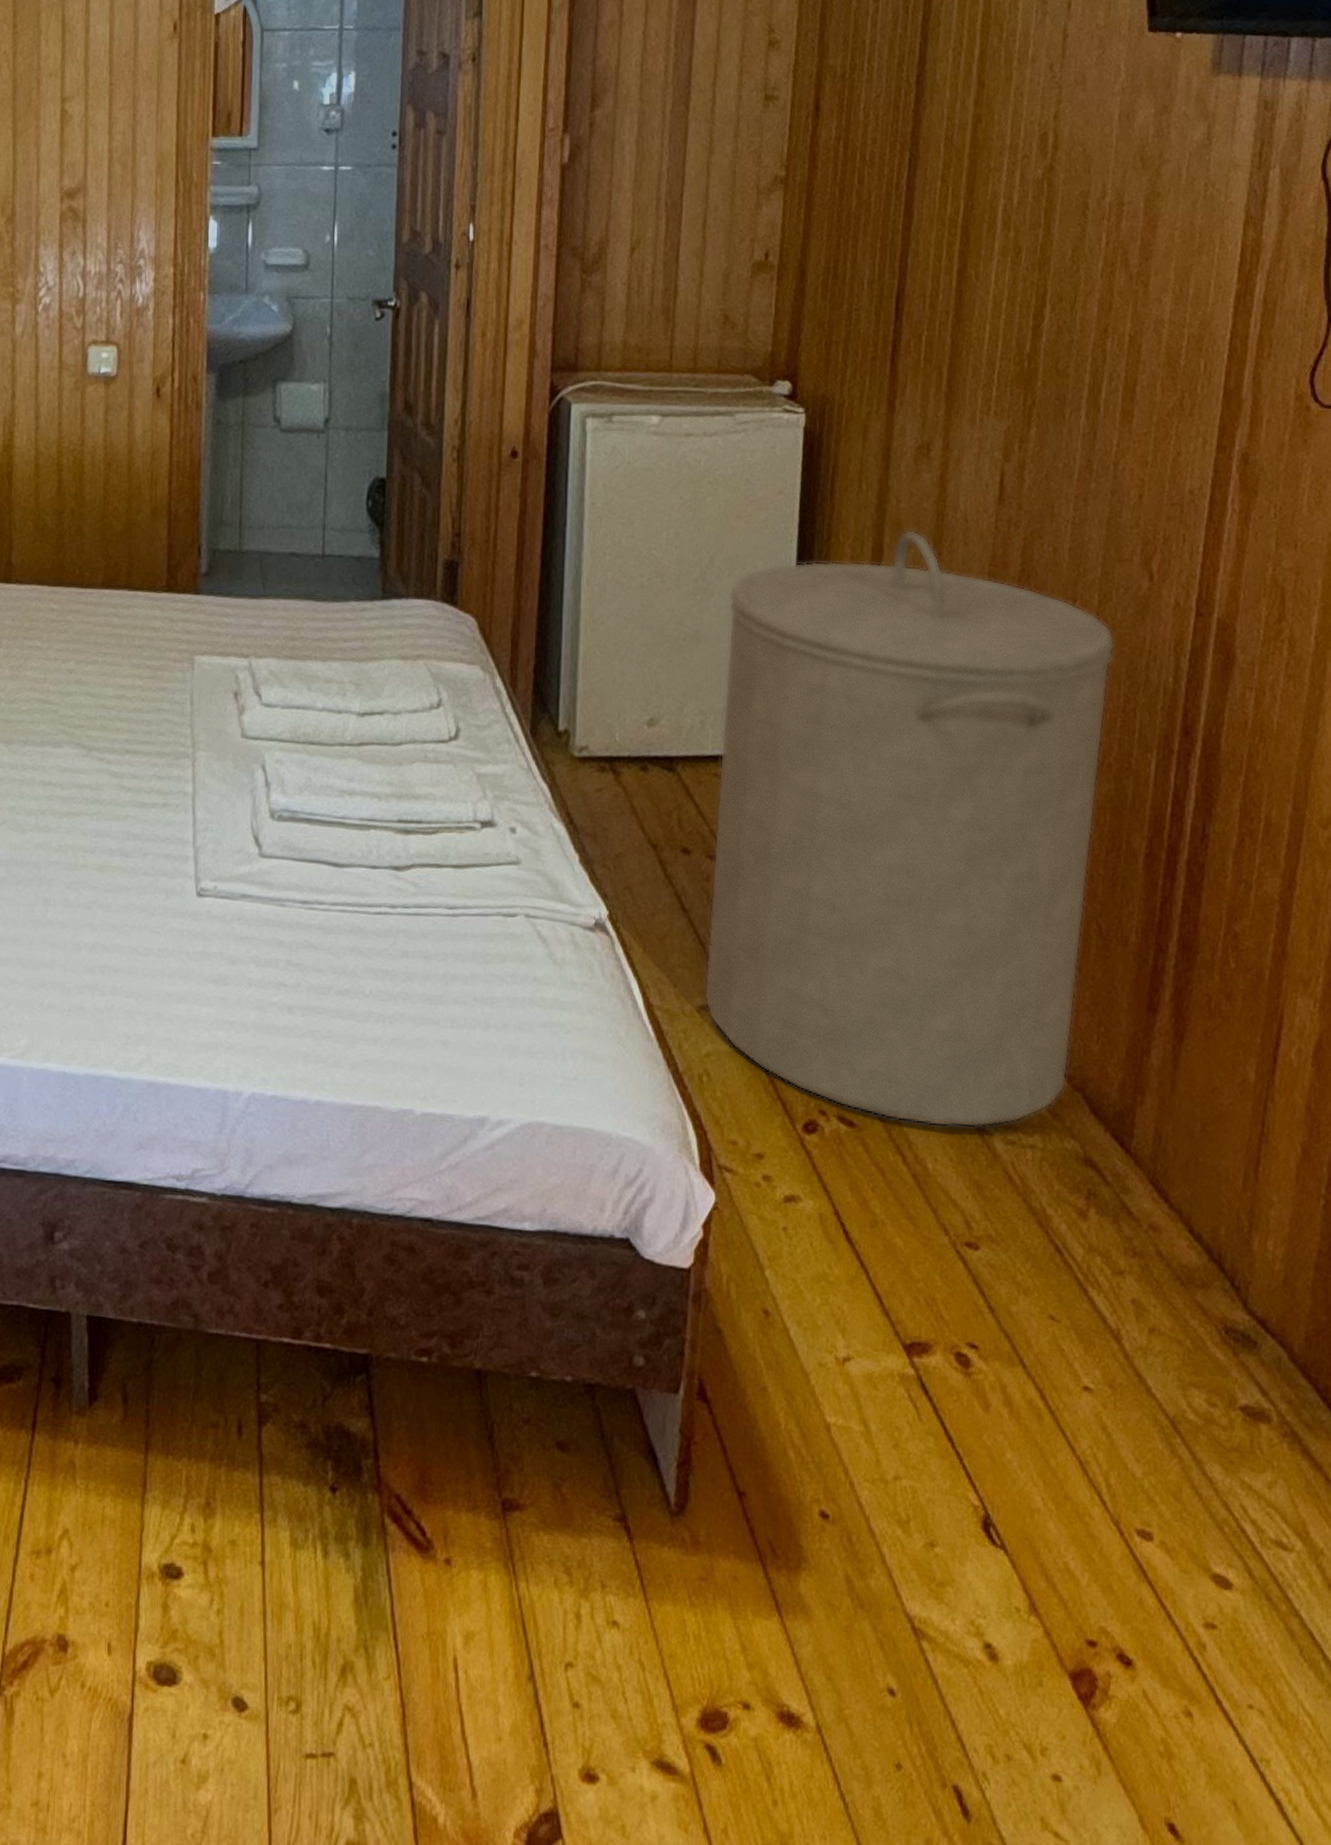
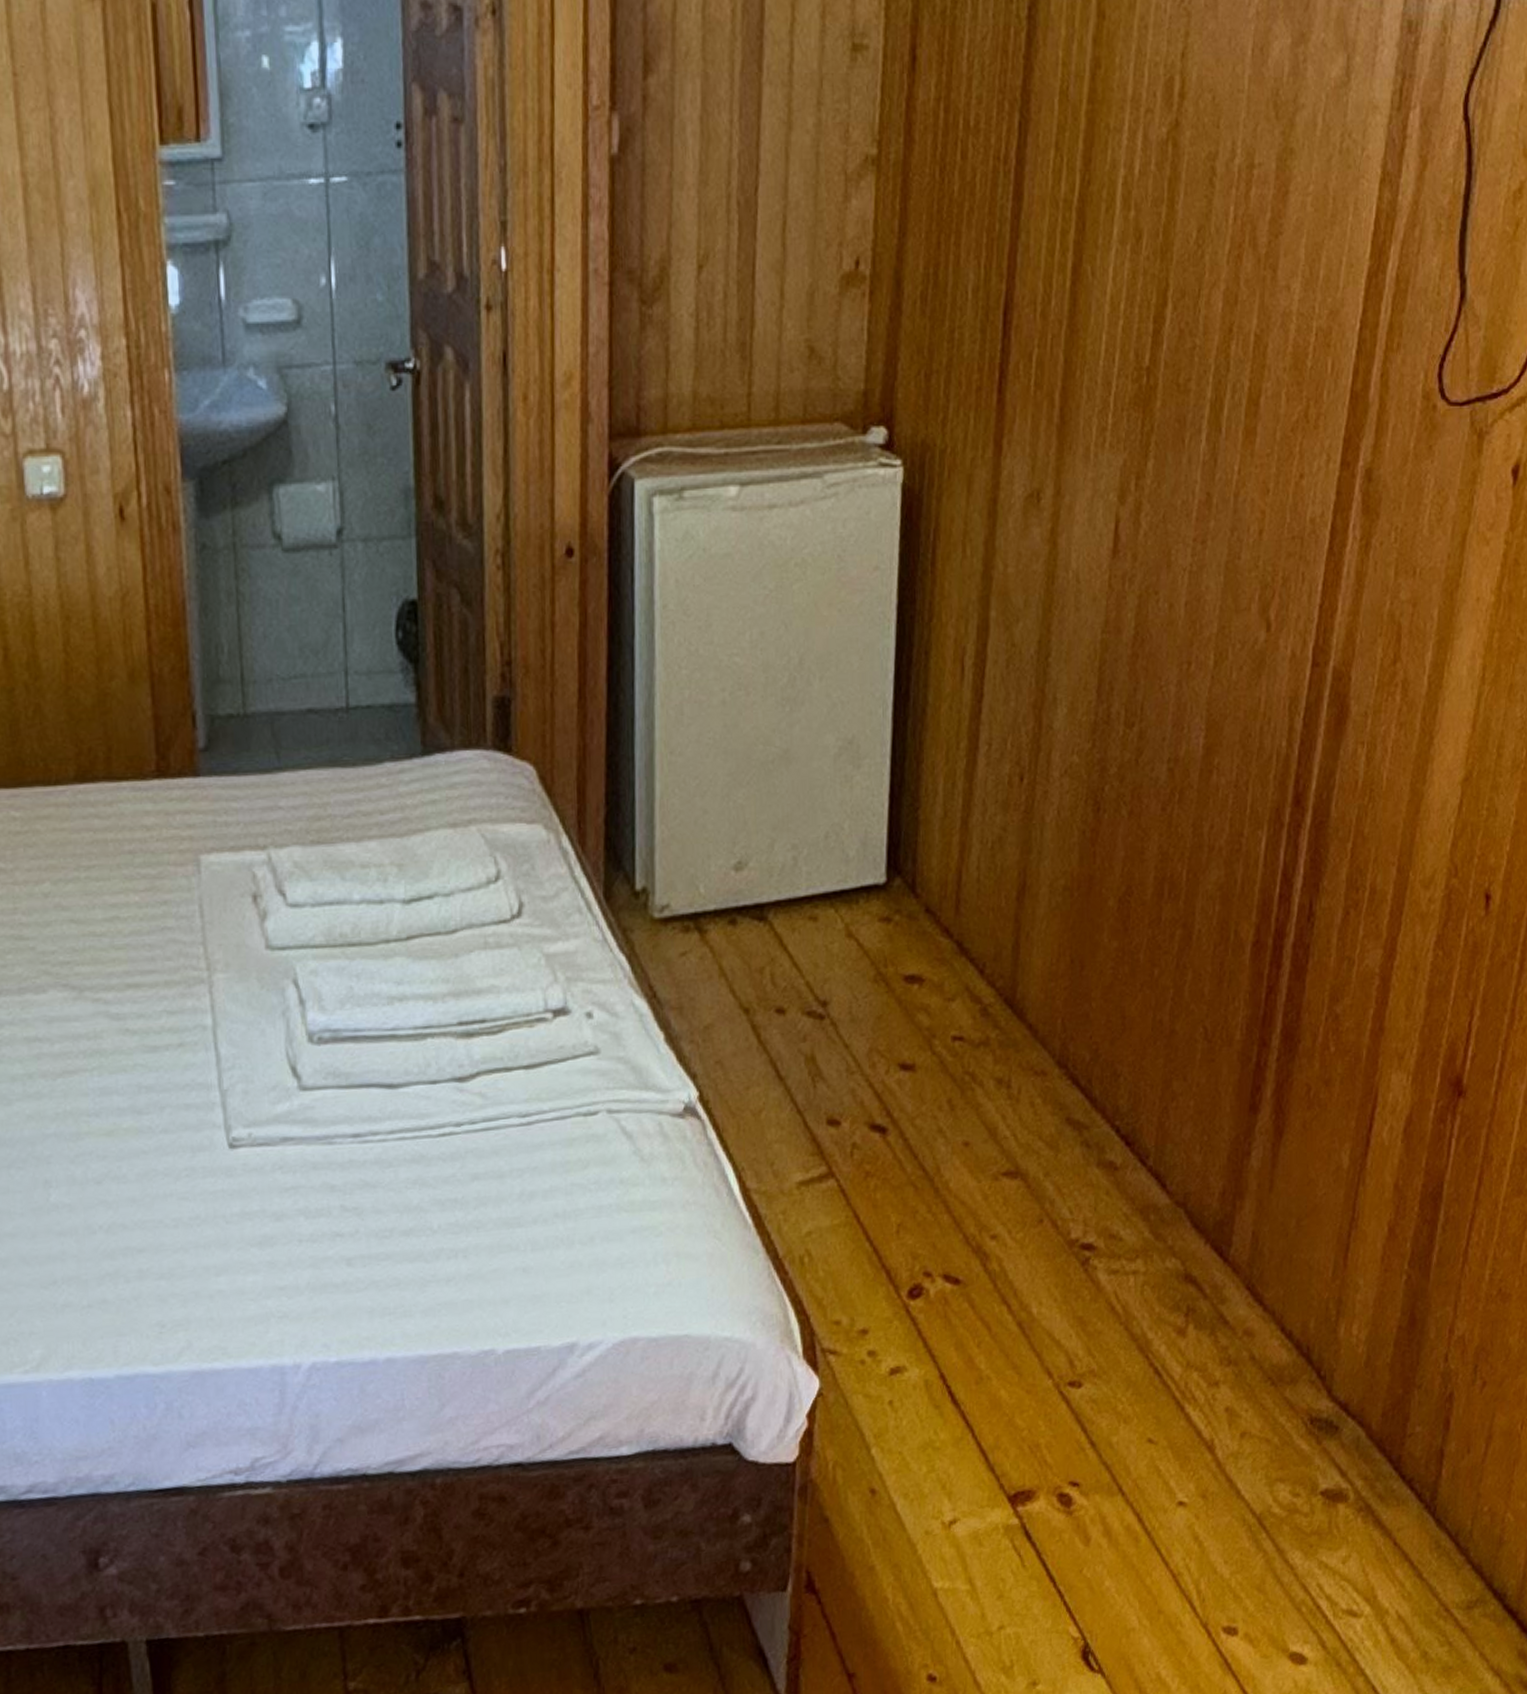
laundry hamper: present [703,529,1116,1128] -> none [802,598,1230,1270]

